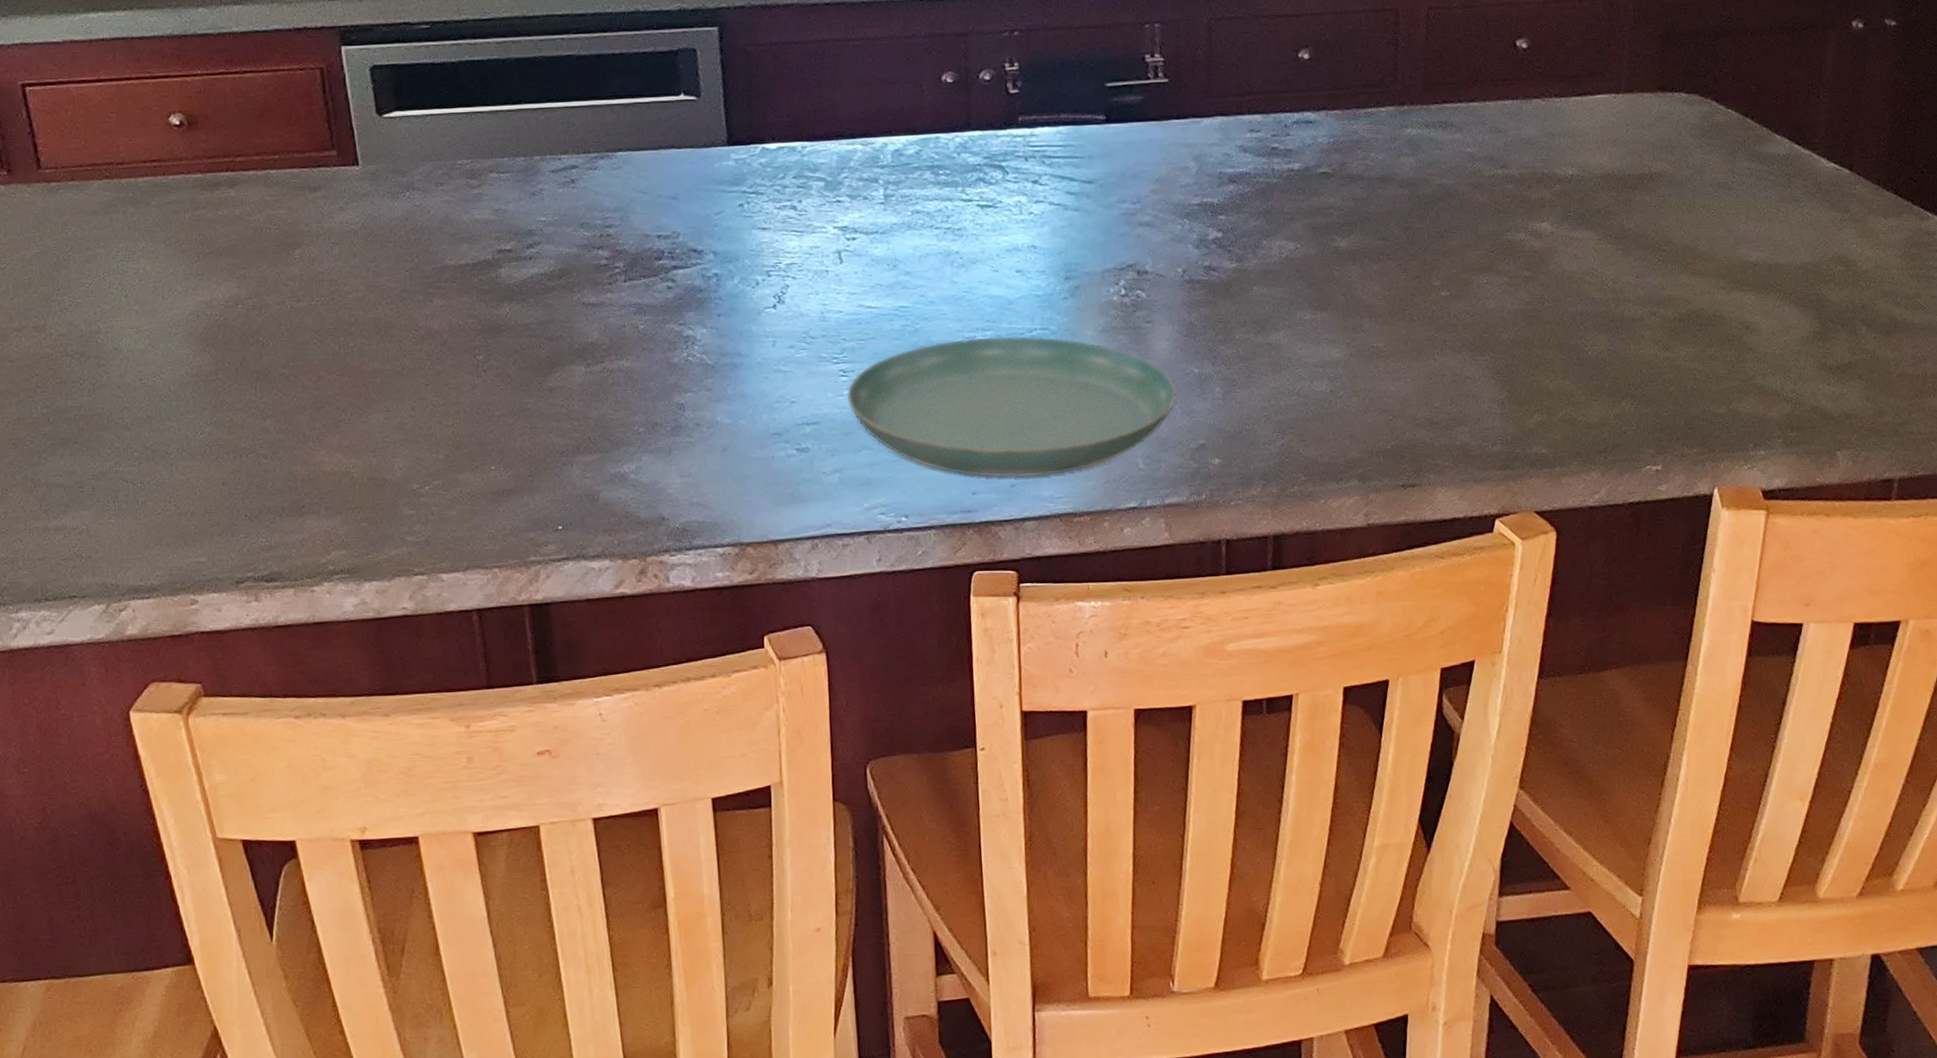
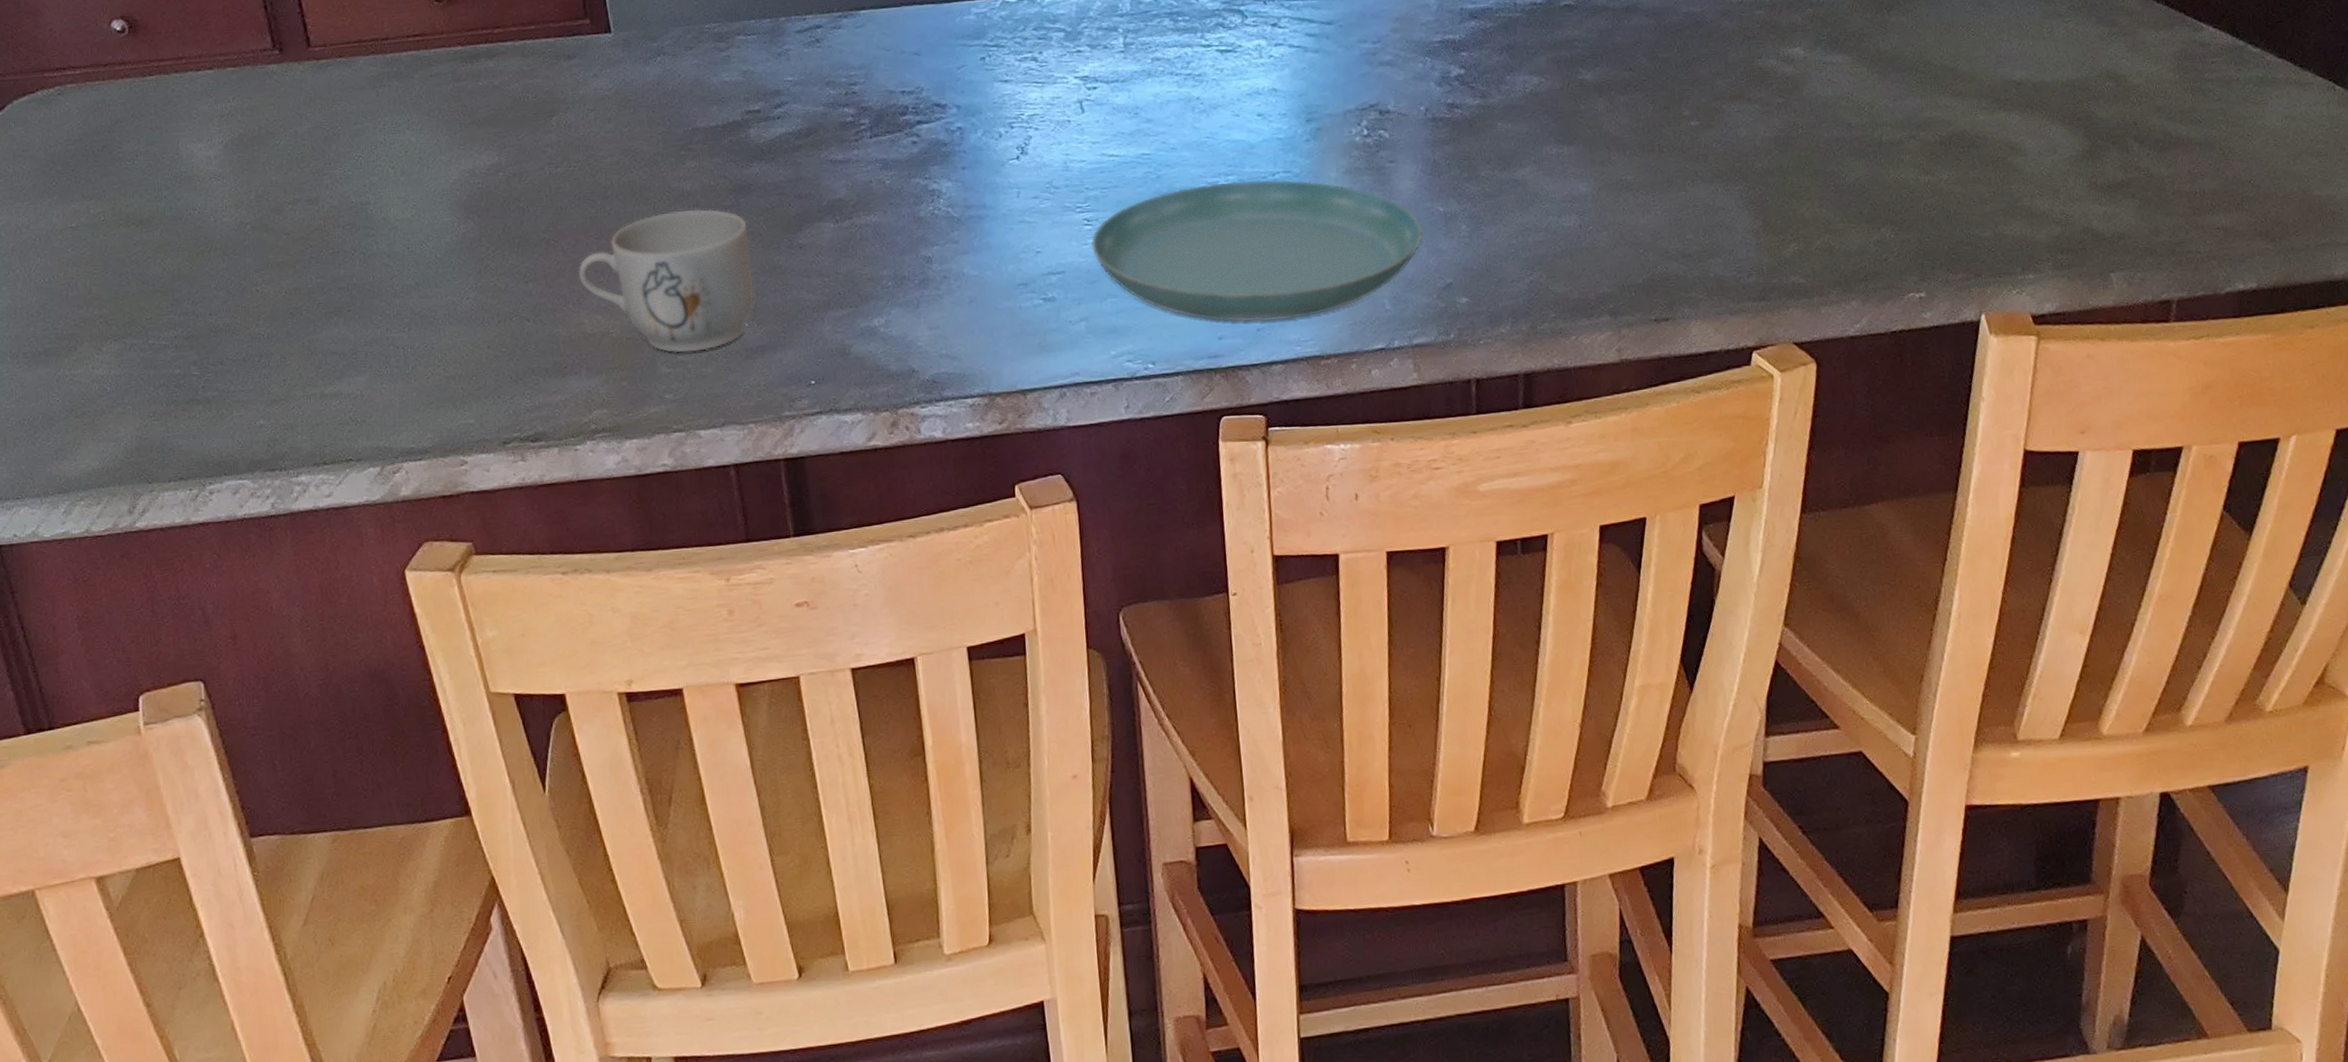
mug: none [318,348,503,495] -> present [578,209,756,353]

